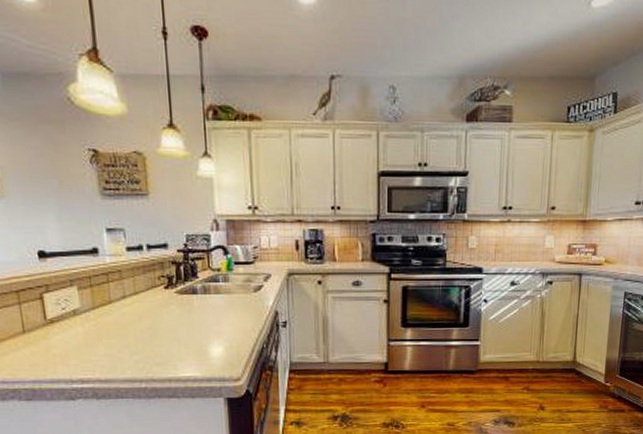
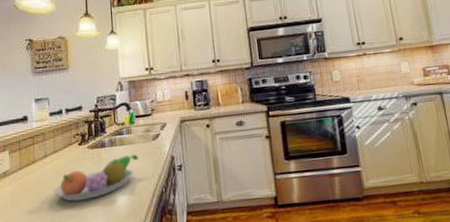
fruit bowl: none [135,306,237,349] -> present [53,155,139,202]

